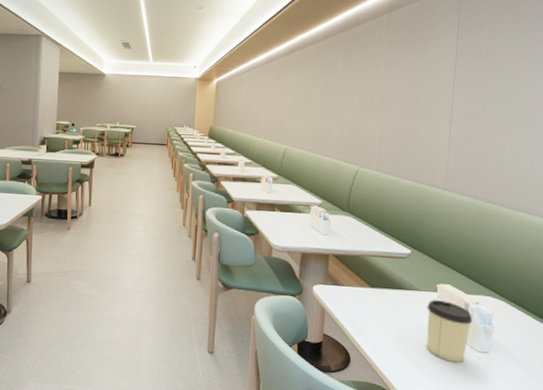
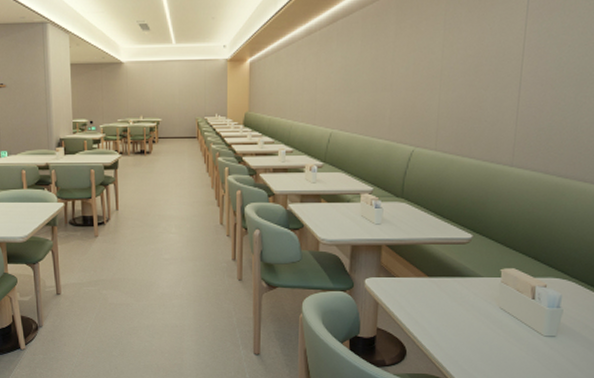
cup: present [426,300,473,363] -> none [488,286,540,348]

